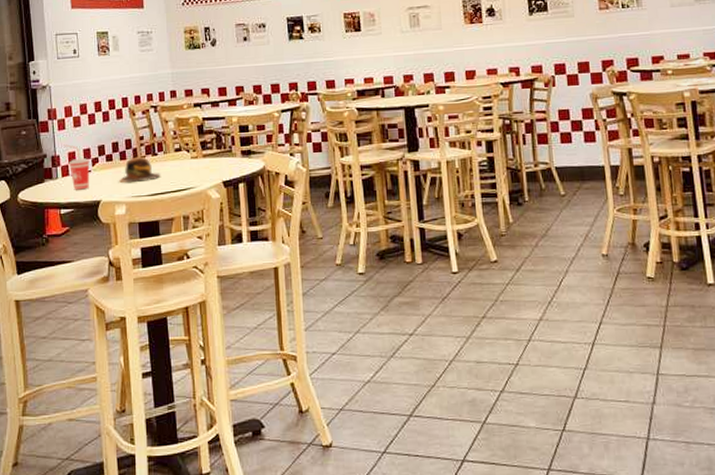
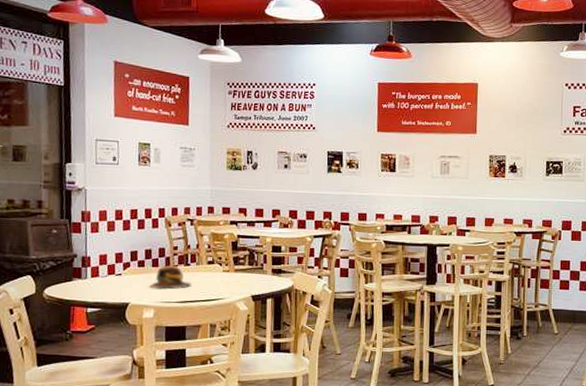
beverage cup: present [63,144,90,190] -> none [95,247,121,291]

